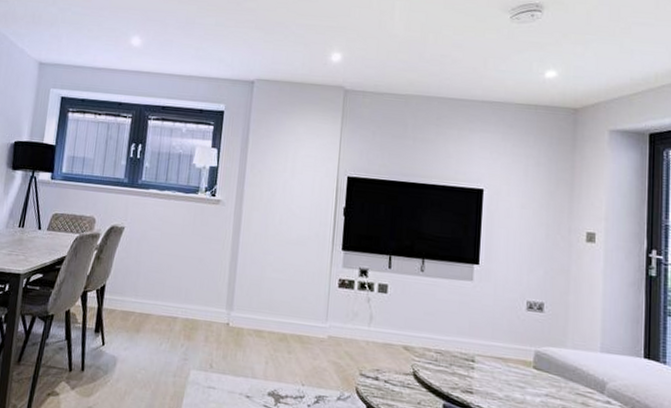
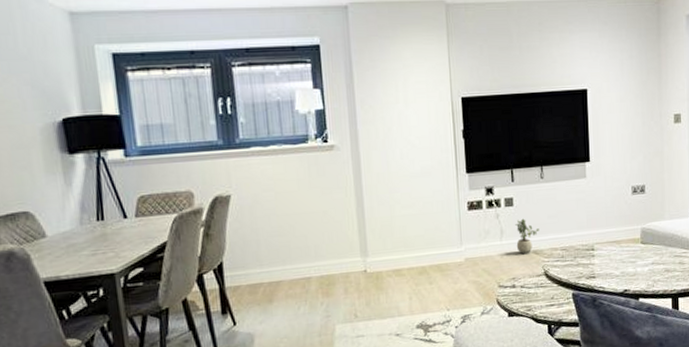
potted plant: none [385,308,413,348] -> present [515,218,539,255]

